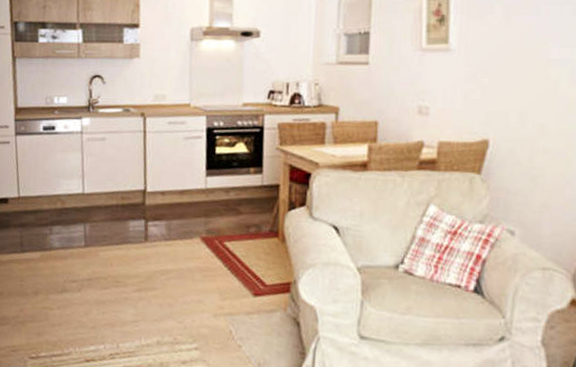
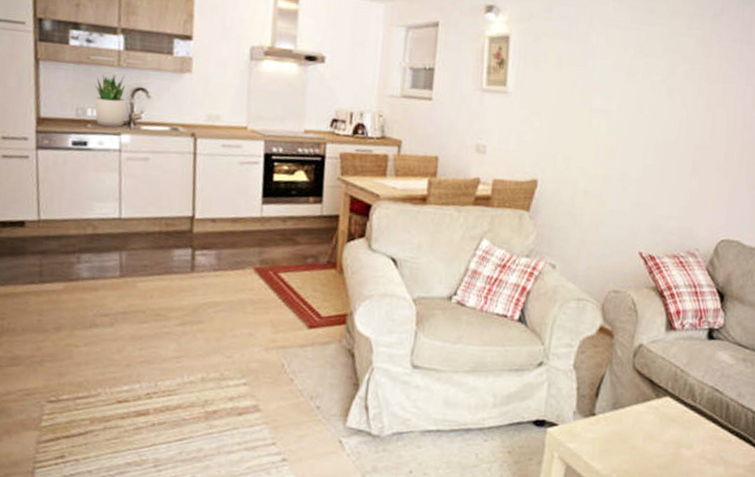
planter: none [60,64,86,112] -> present [94,73,126,127]

